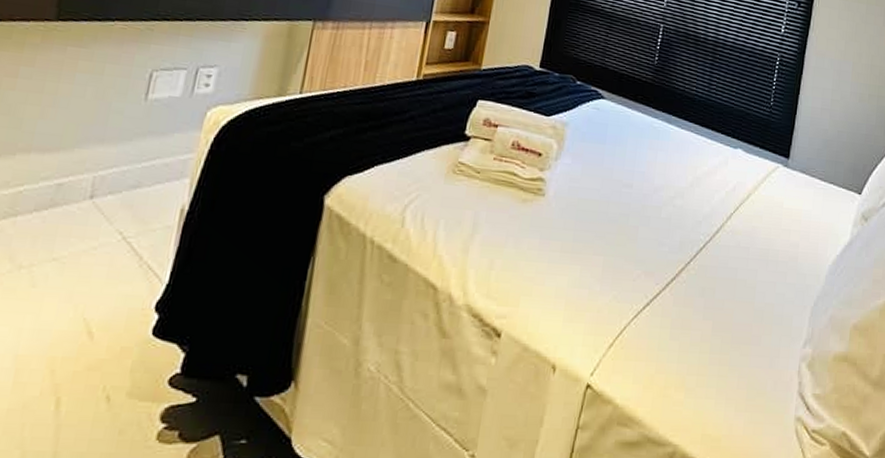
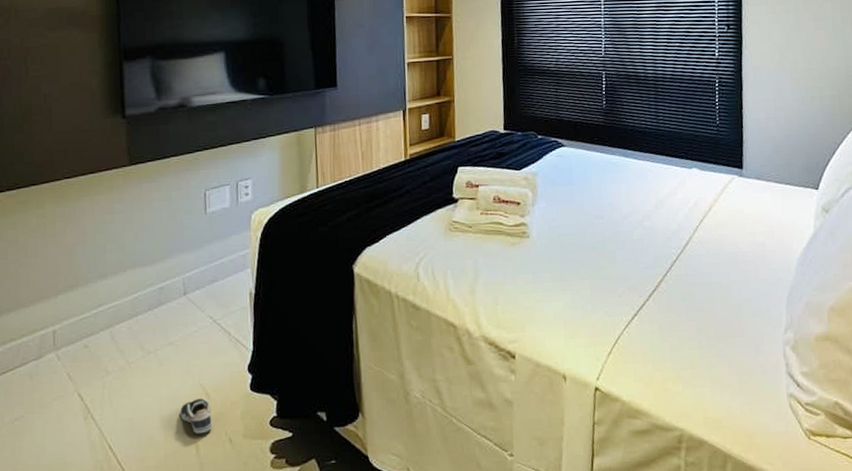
sneaker: none [44,337,92,385] -> present [179,398,212,434]

